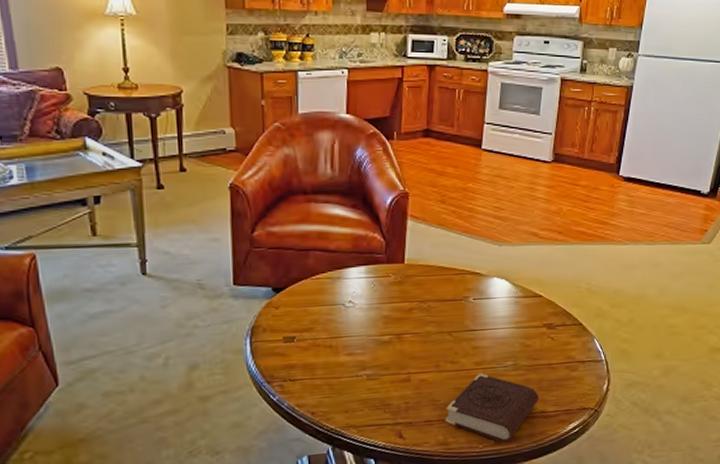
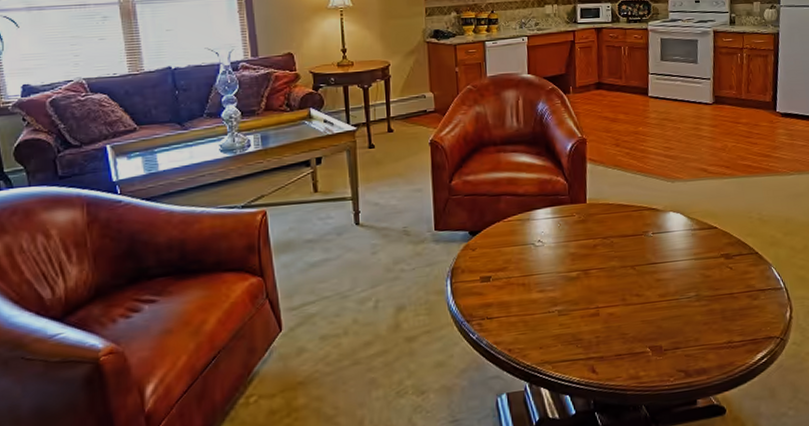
book: present [445,373,538,442] -> none [635,305,724,375]

